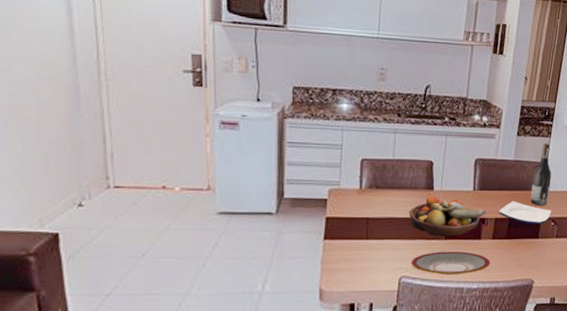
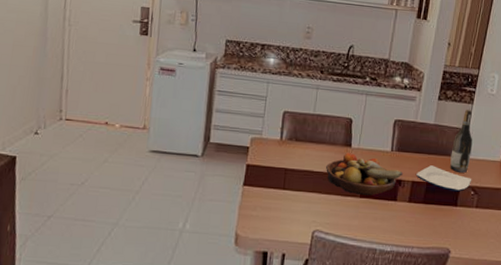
plate: present [411,251,490,276] -> none [325,209,405,235]

